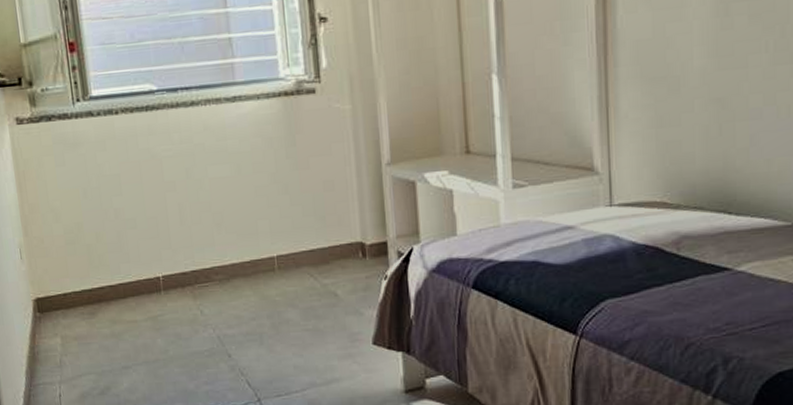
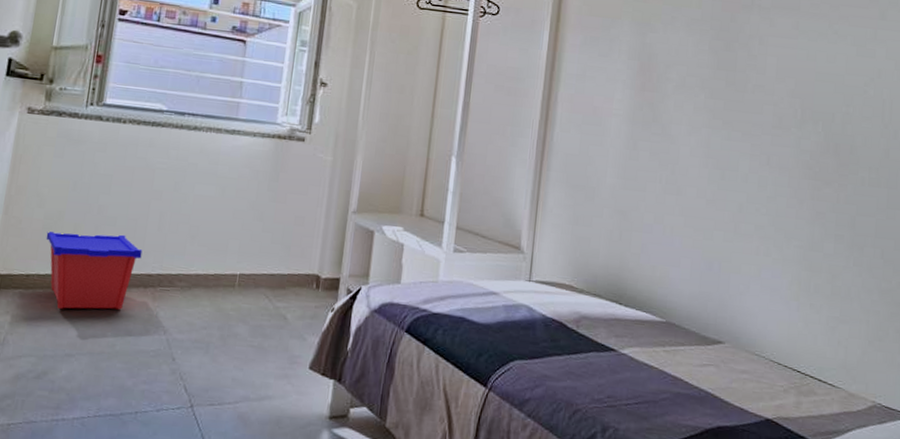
storage bin: none [71,235,171,323] -> present [46,231,143,310]

